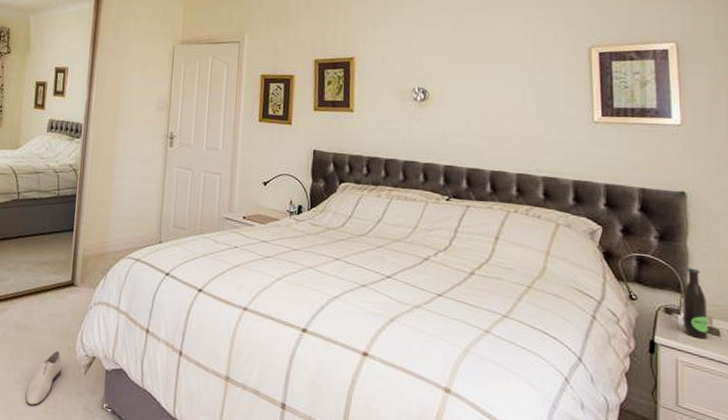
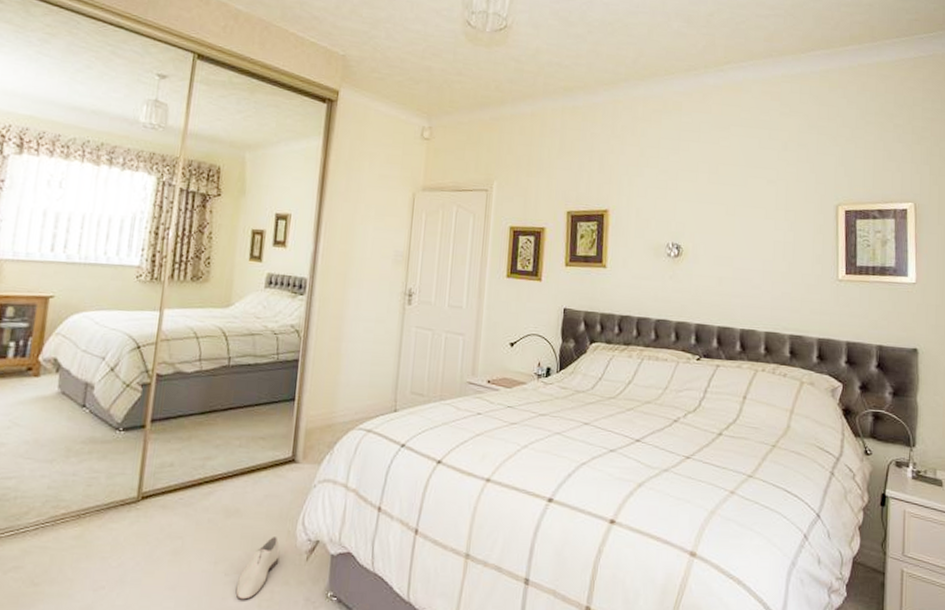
bottle: present [682,268,708,340] -> none [911,422,933,491]

